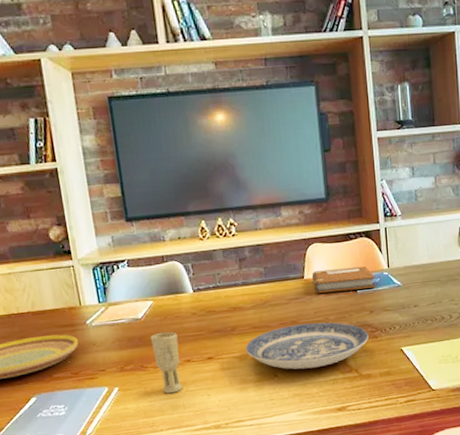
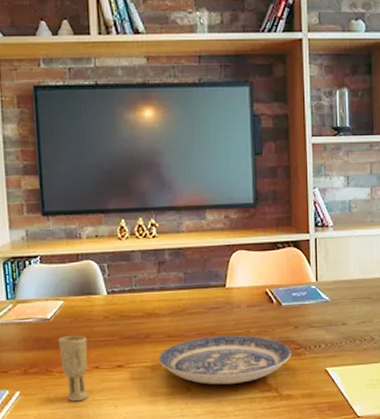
notebook: present [311,265,376,293] -> none [234,277,303,304]

